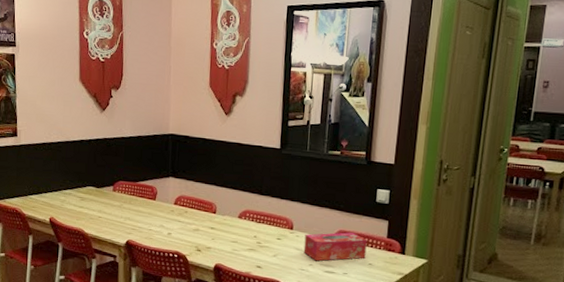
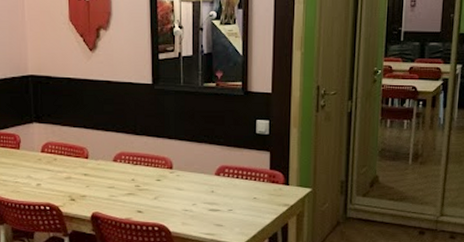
tissue box: present [303,232,367,261] -> none [185,167,250,200]

